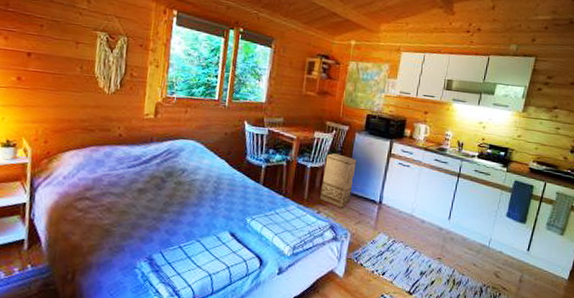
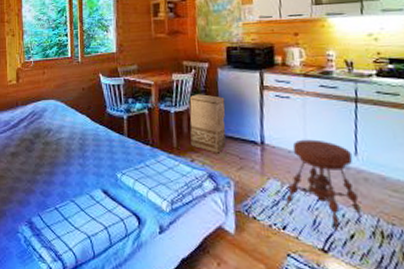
stool: none [387,202,447,278] -> present [285,139,364,231]

